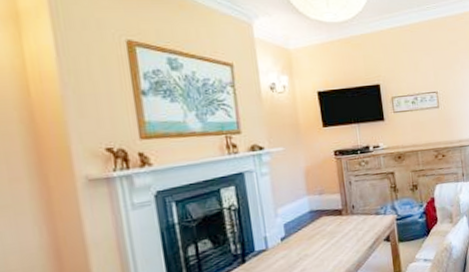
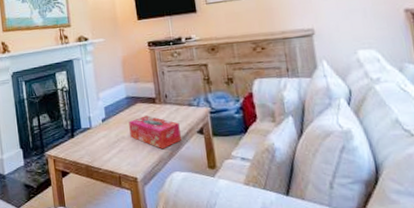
tissue box: none [312,228,368,262] -> present [129,115,181,150]

